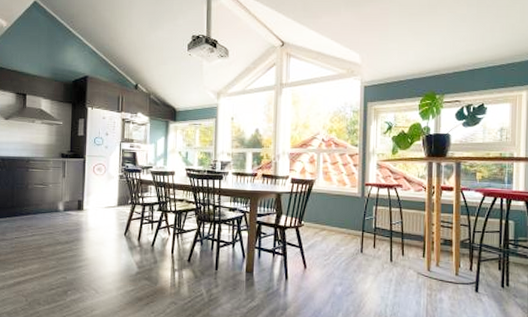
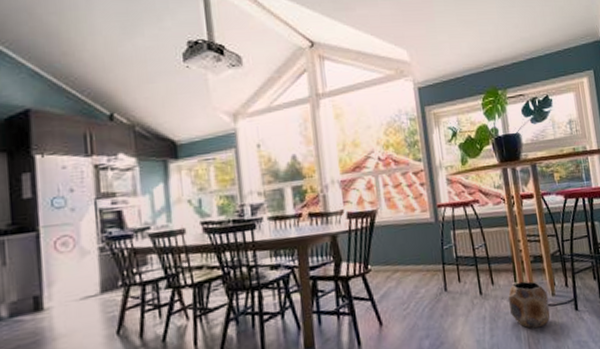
planter: none [415,258,452,299] -> present [508,281,550,329]

